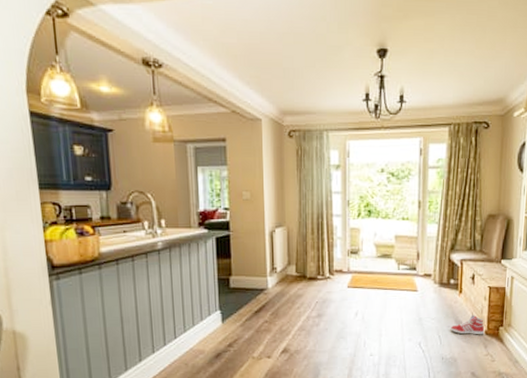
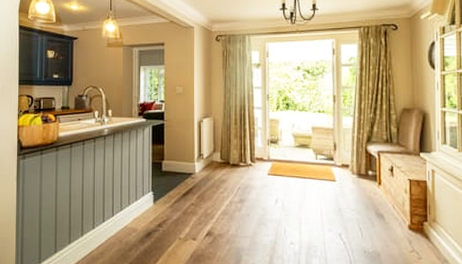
sneaker: present [450,315,485,335] -> none [371,208,408,230]

